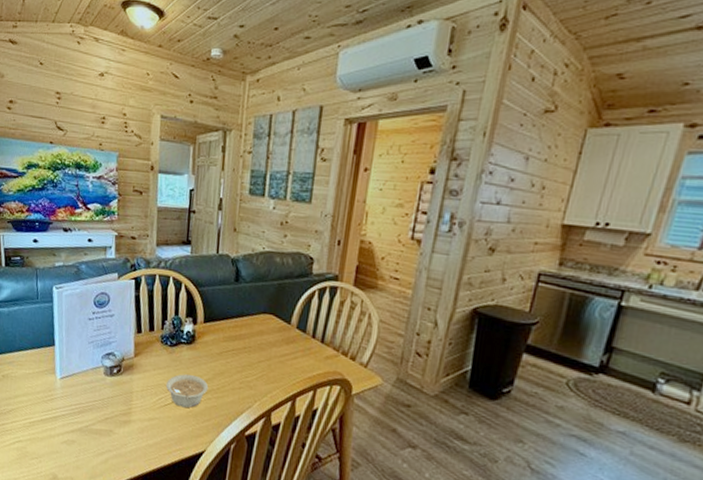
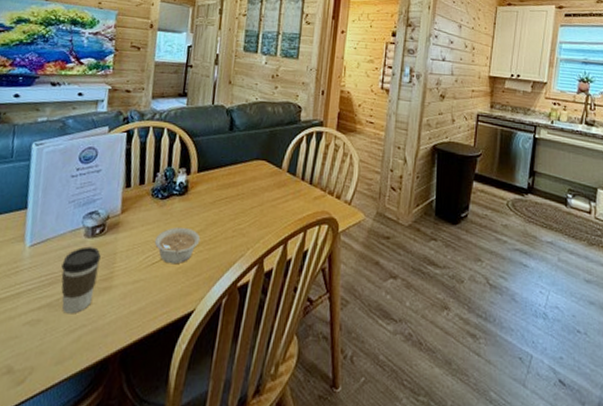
coffee cup: none [87,383,119,440] -> present [61,246,101,314]

